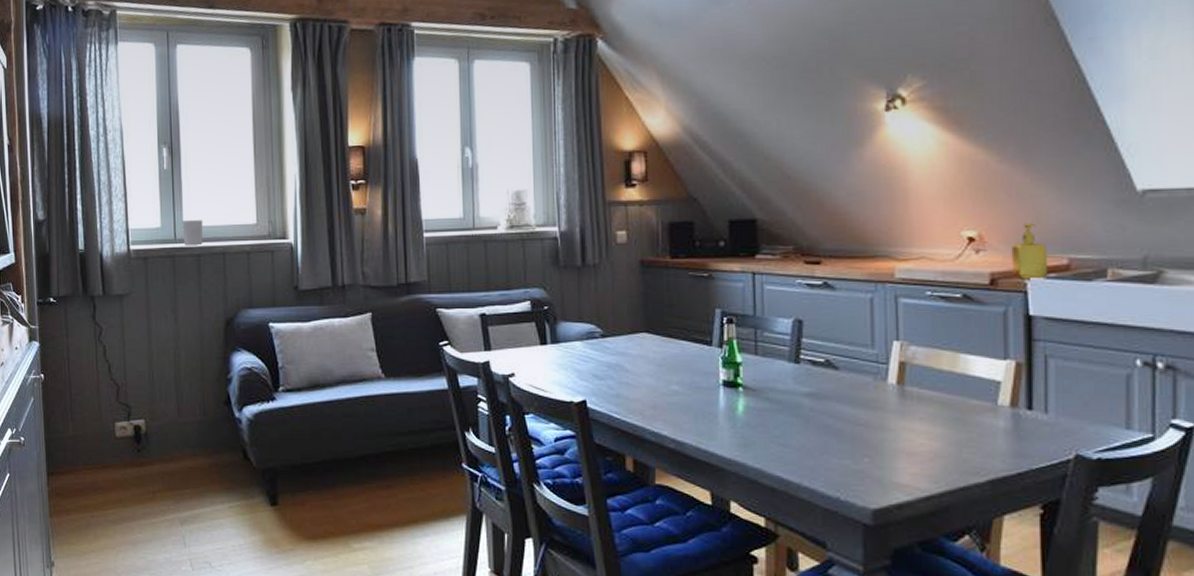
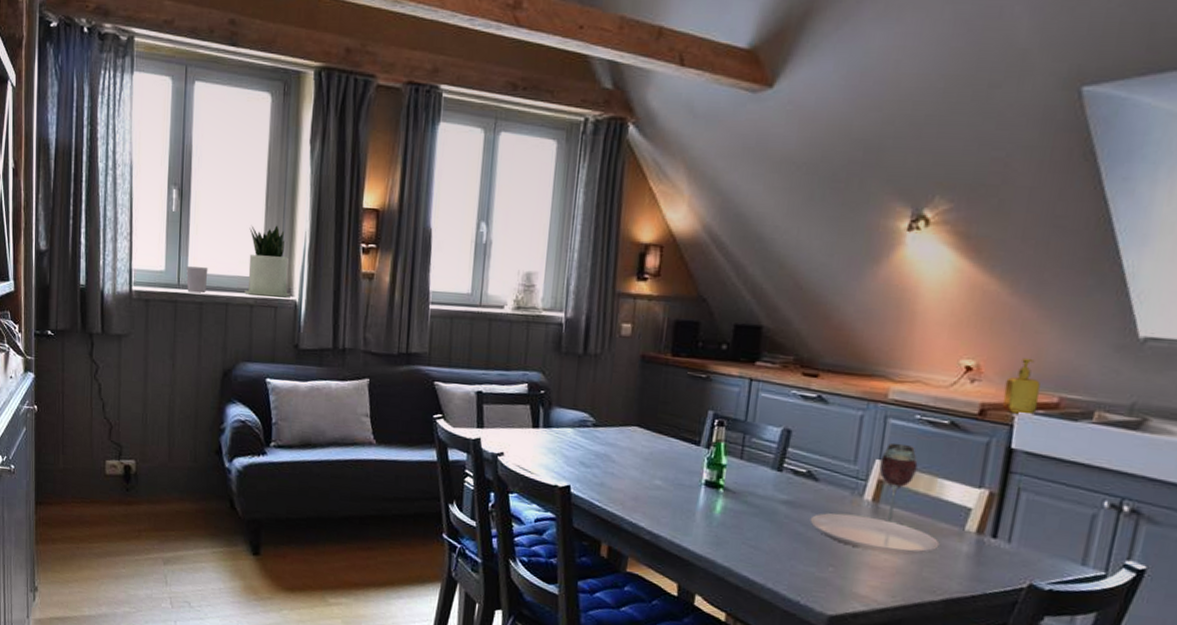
planter: none [240,172,287,243] -> present [245,225,292,298]
plate: none [836,400,974,438] -> present [810,512,940,556]
wineglass: none [898,322,937,408] -> present [878,442,918,527]

